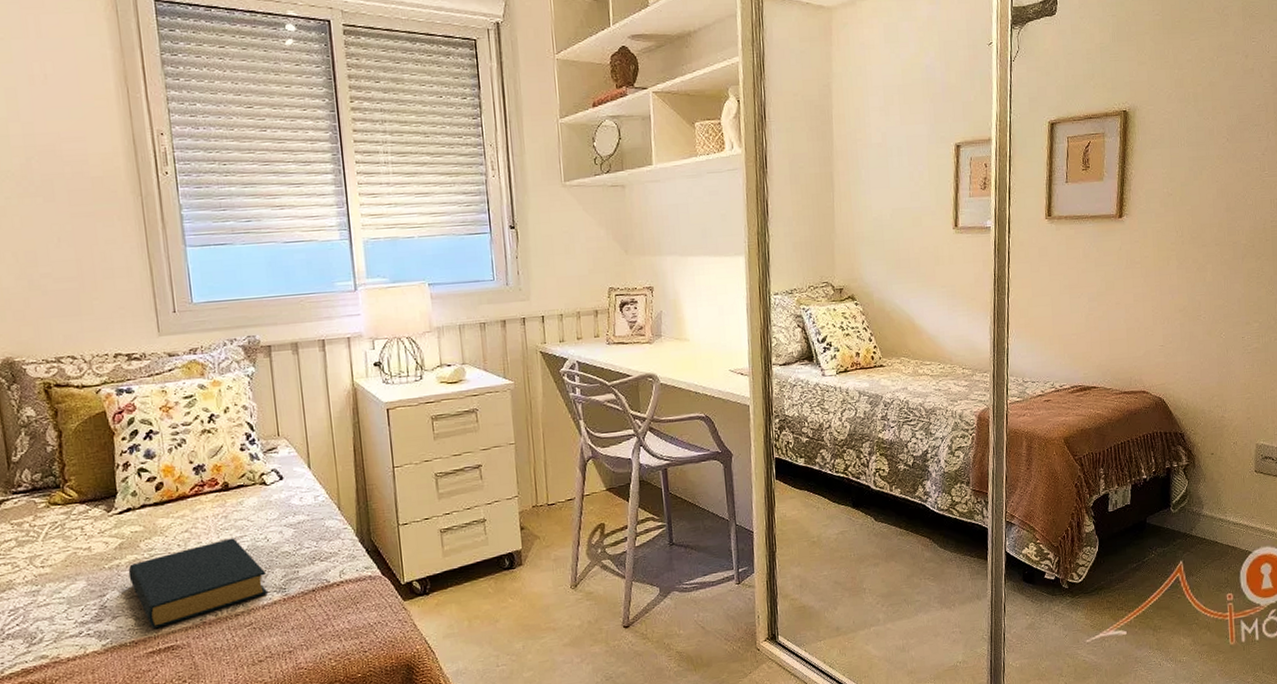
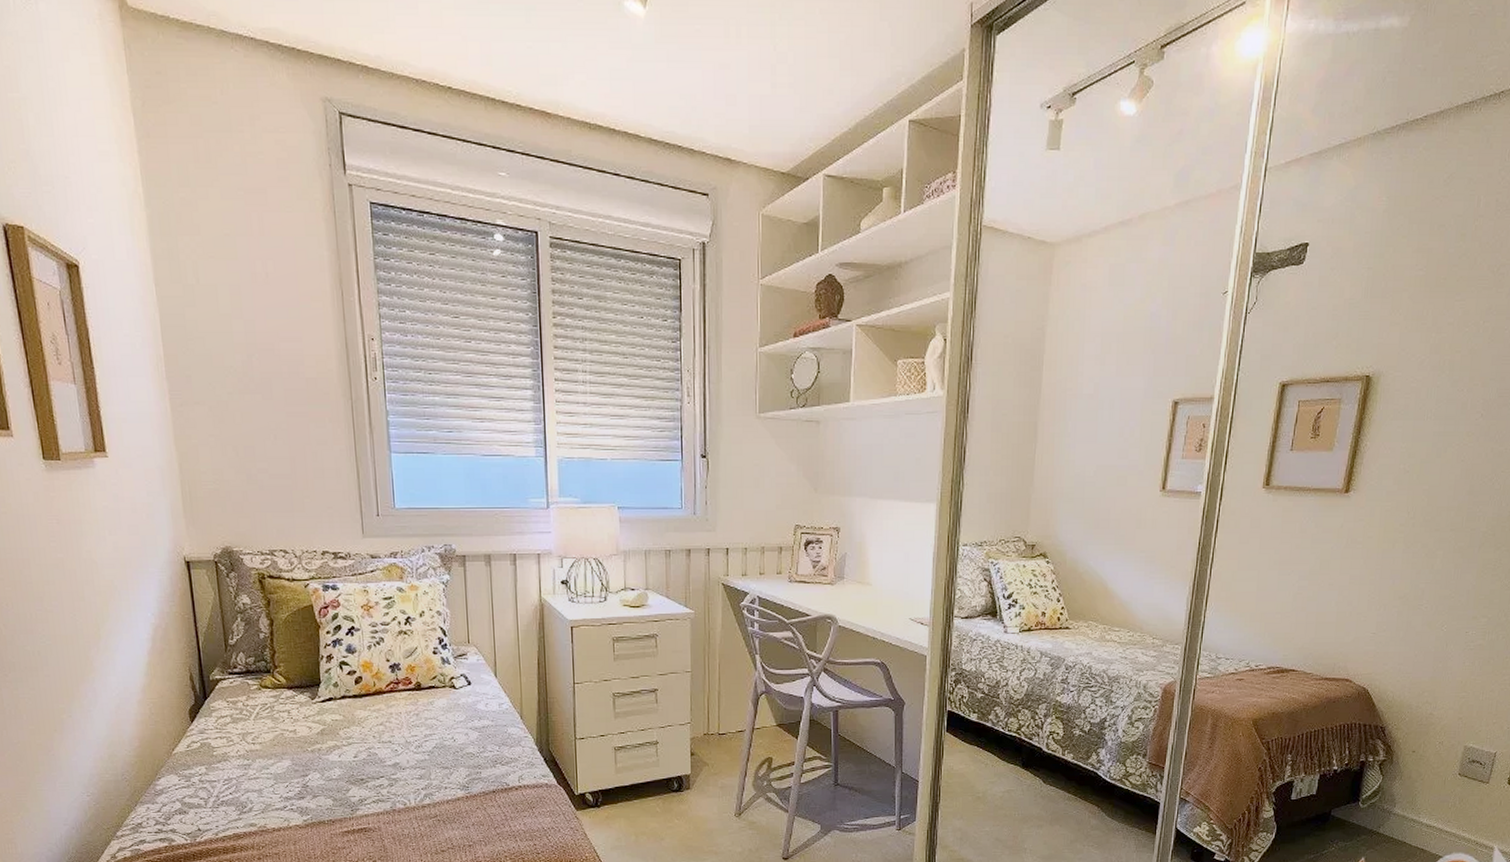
hardback book: present [128,538,269,629] -> none [328,735,453,811]

